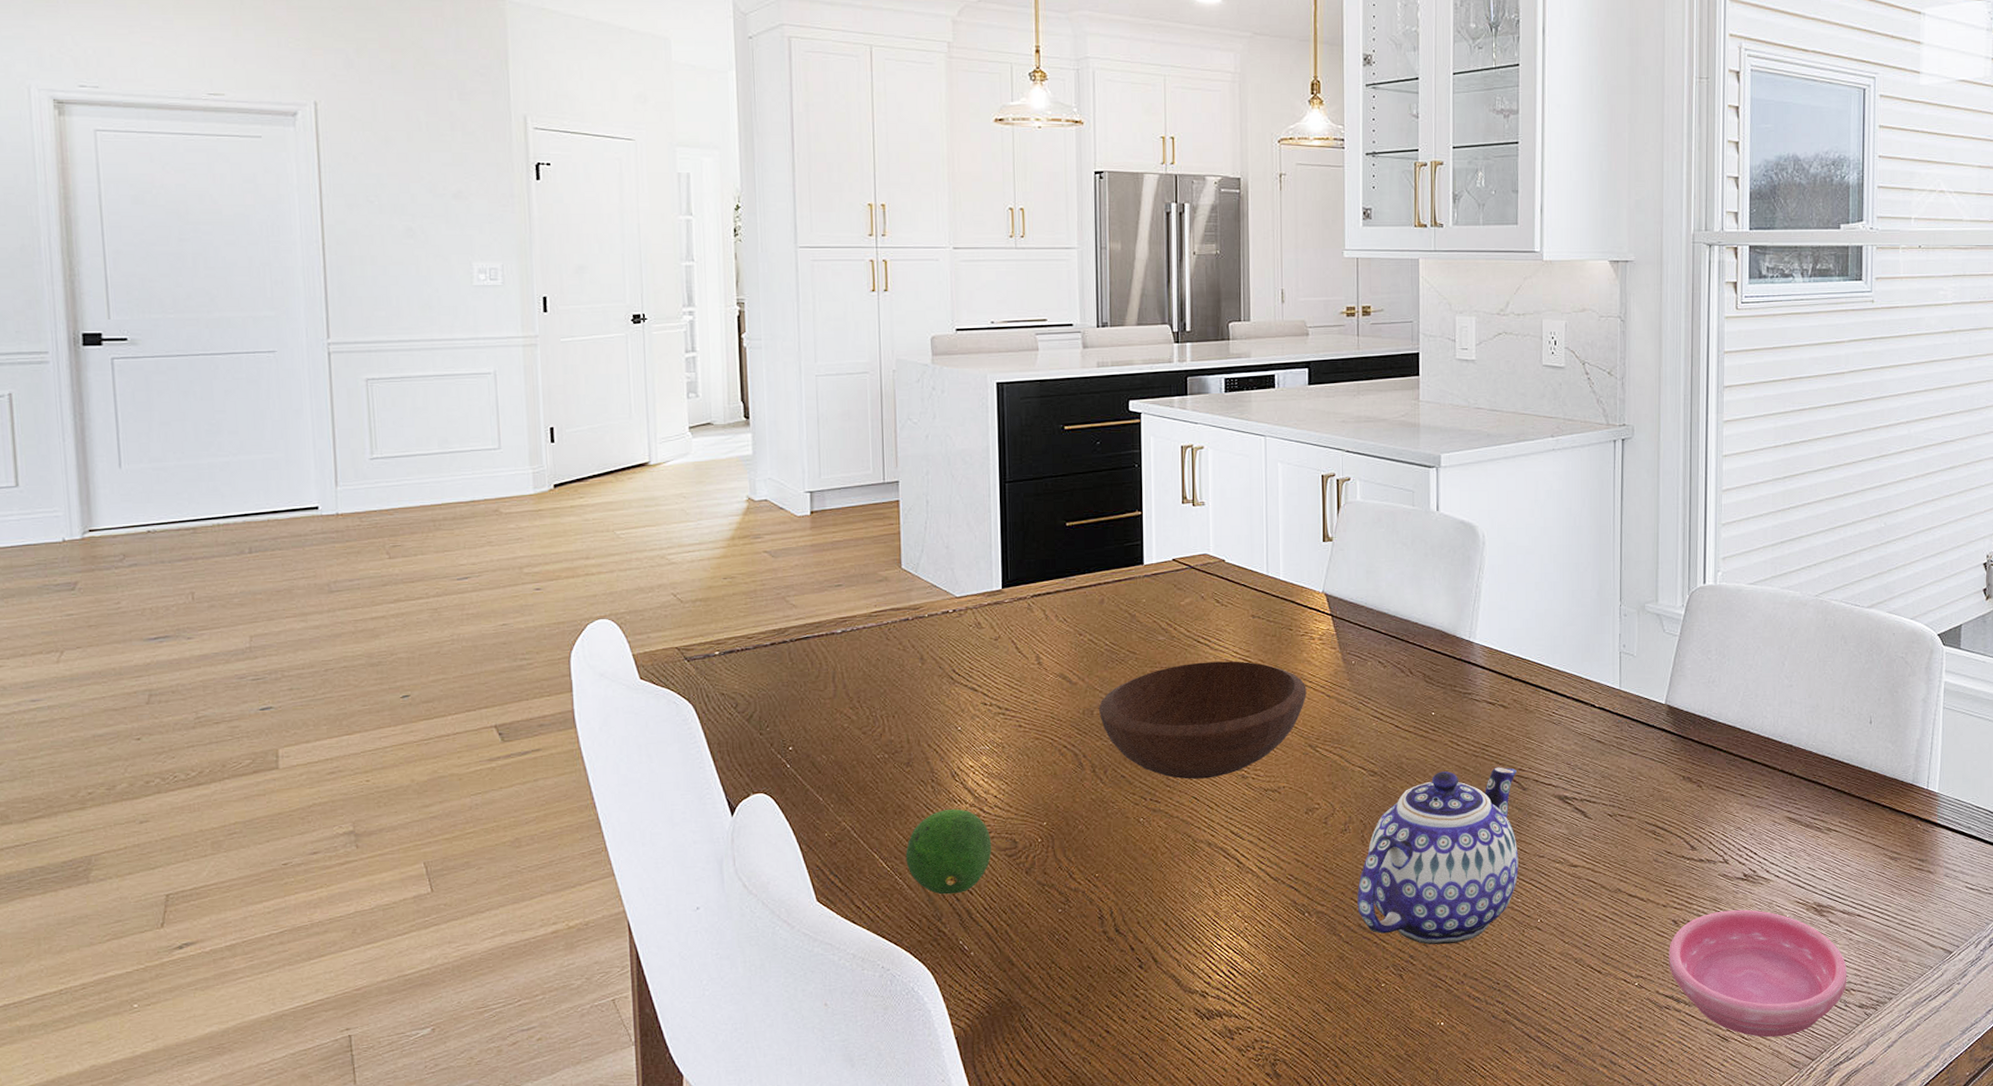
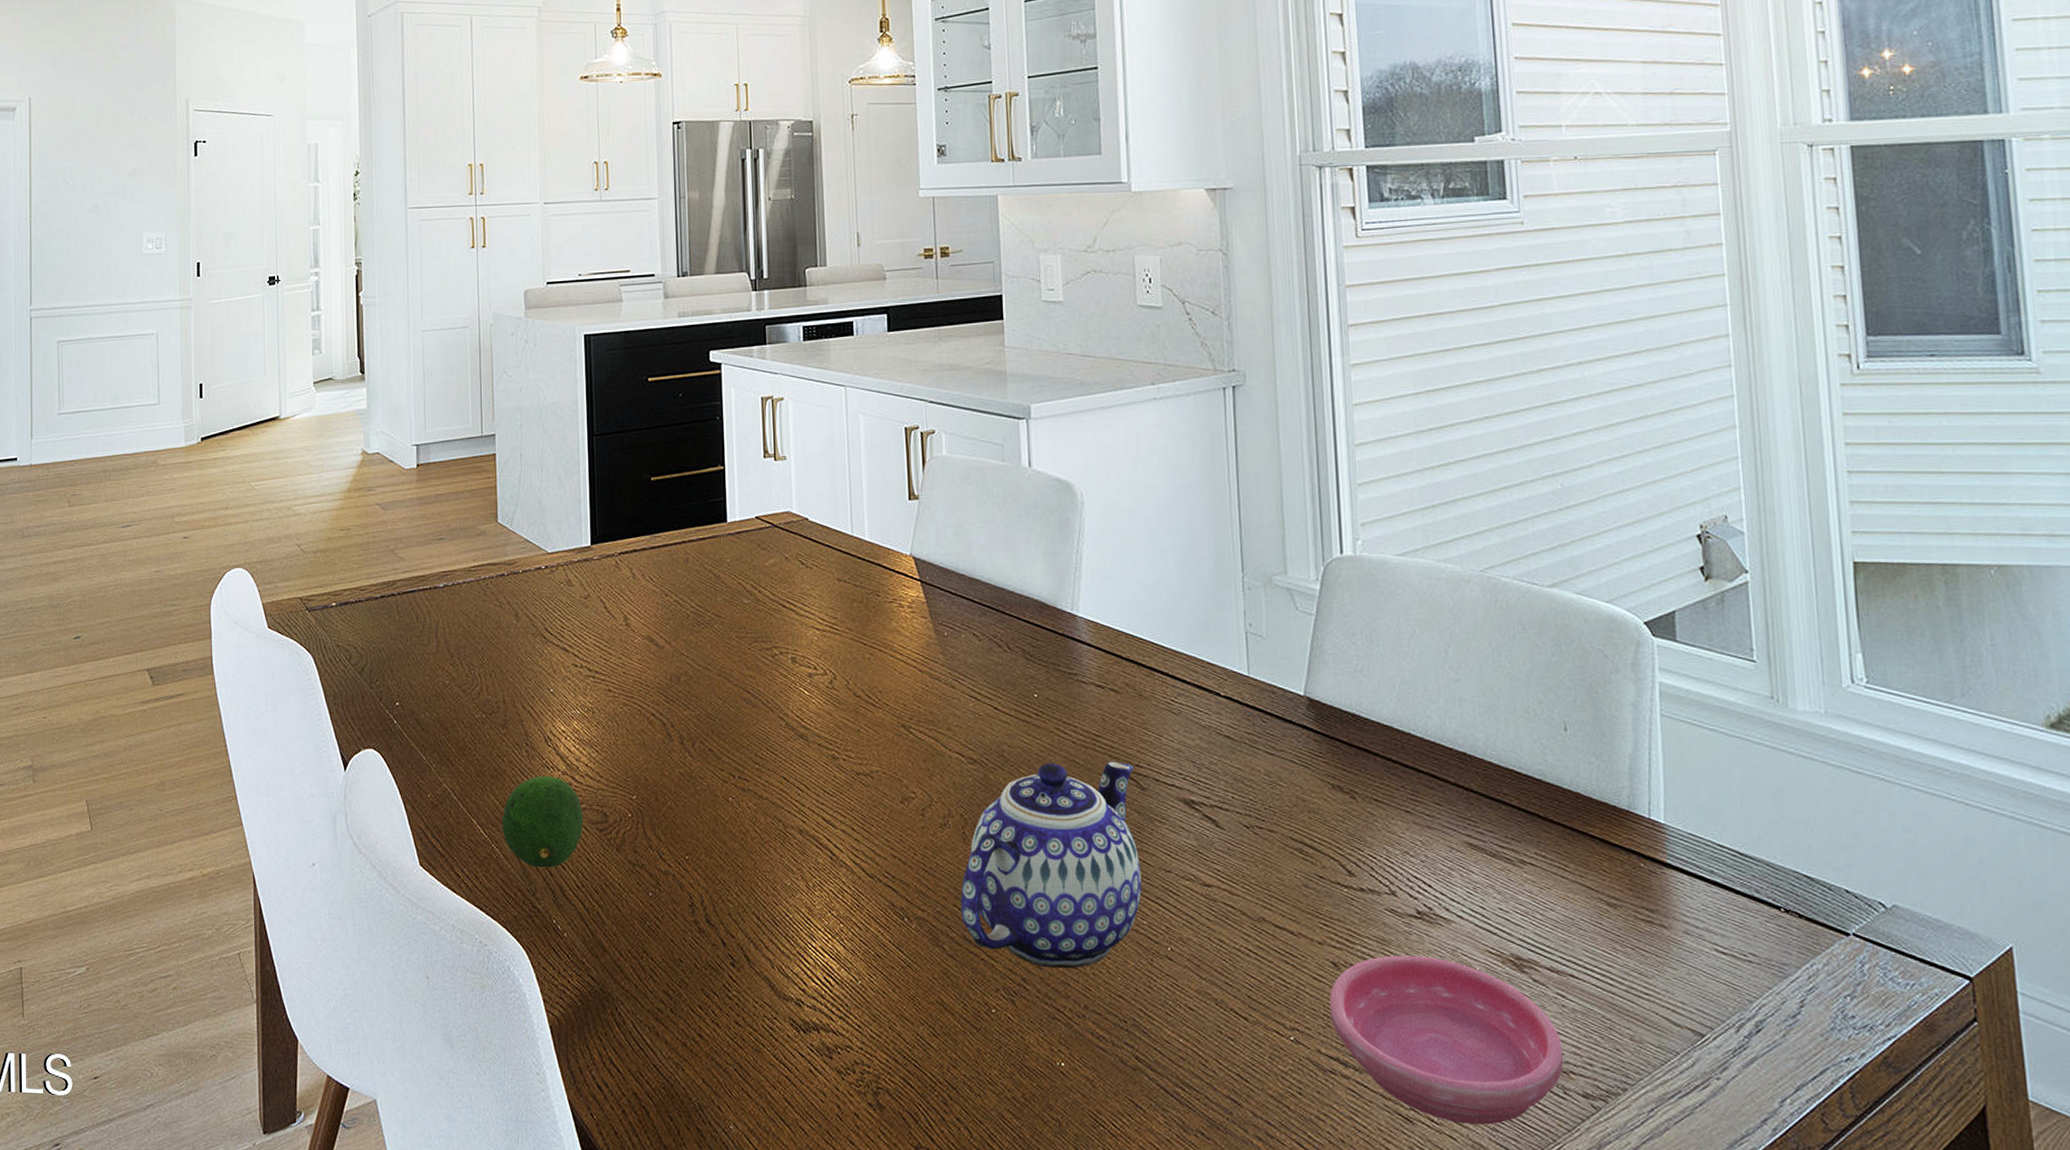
bowl: present [1098,661,1307,779] -> none [685,628,897,757]

